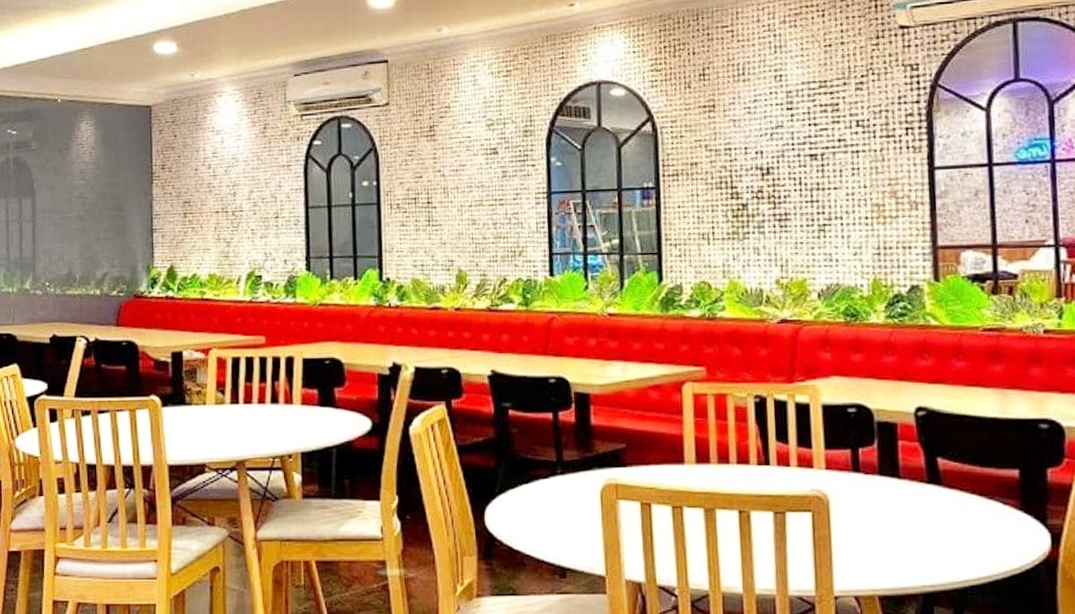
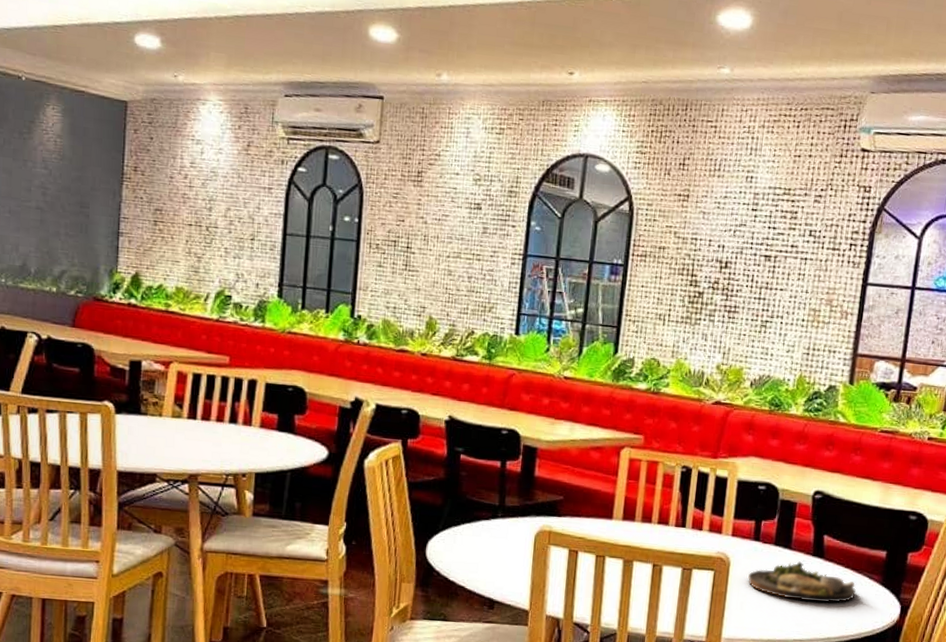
dinner plate: none [854,491,991,538] -> present [748,561,857,603]

